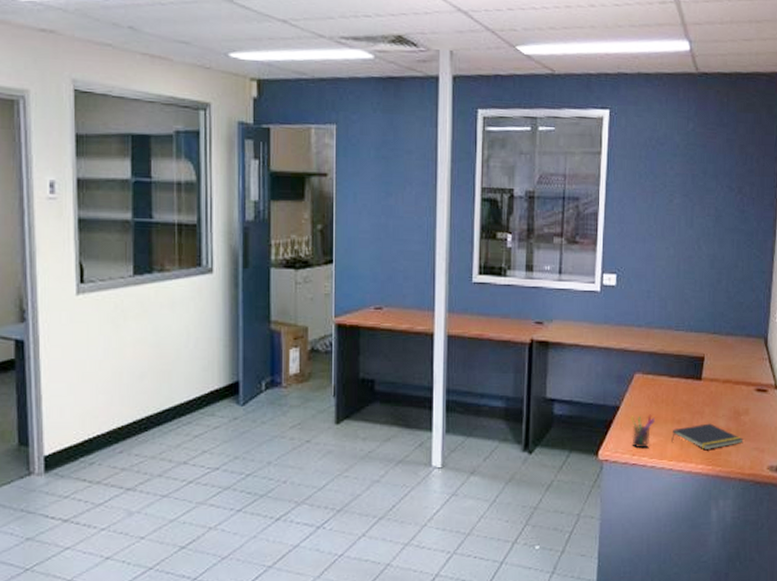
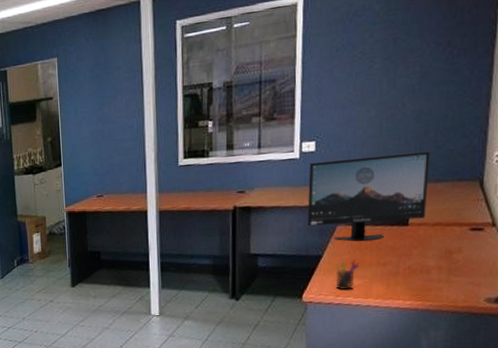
monitor: none [606,298,723,394] -> present [307,151,430,242]
notepad: present [672,423,743,449] -> none [377,263,456,287]

